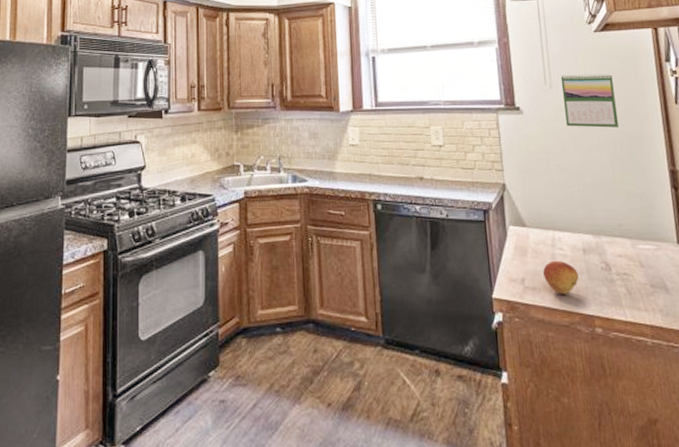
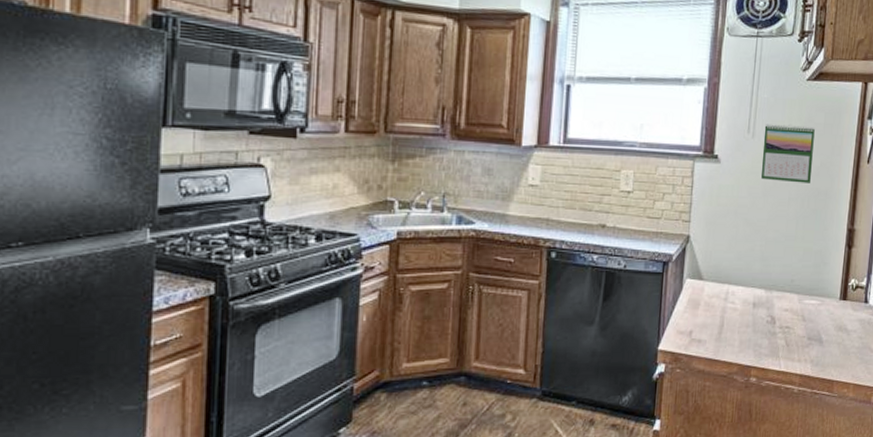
fruit: present [543,260,579,294] -> none [711,313,744,346]

